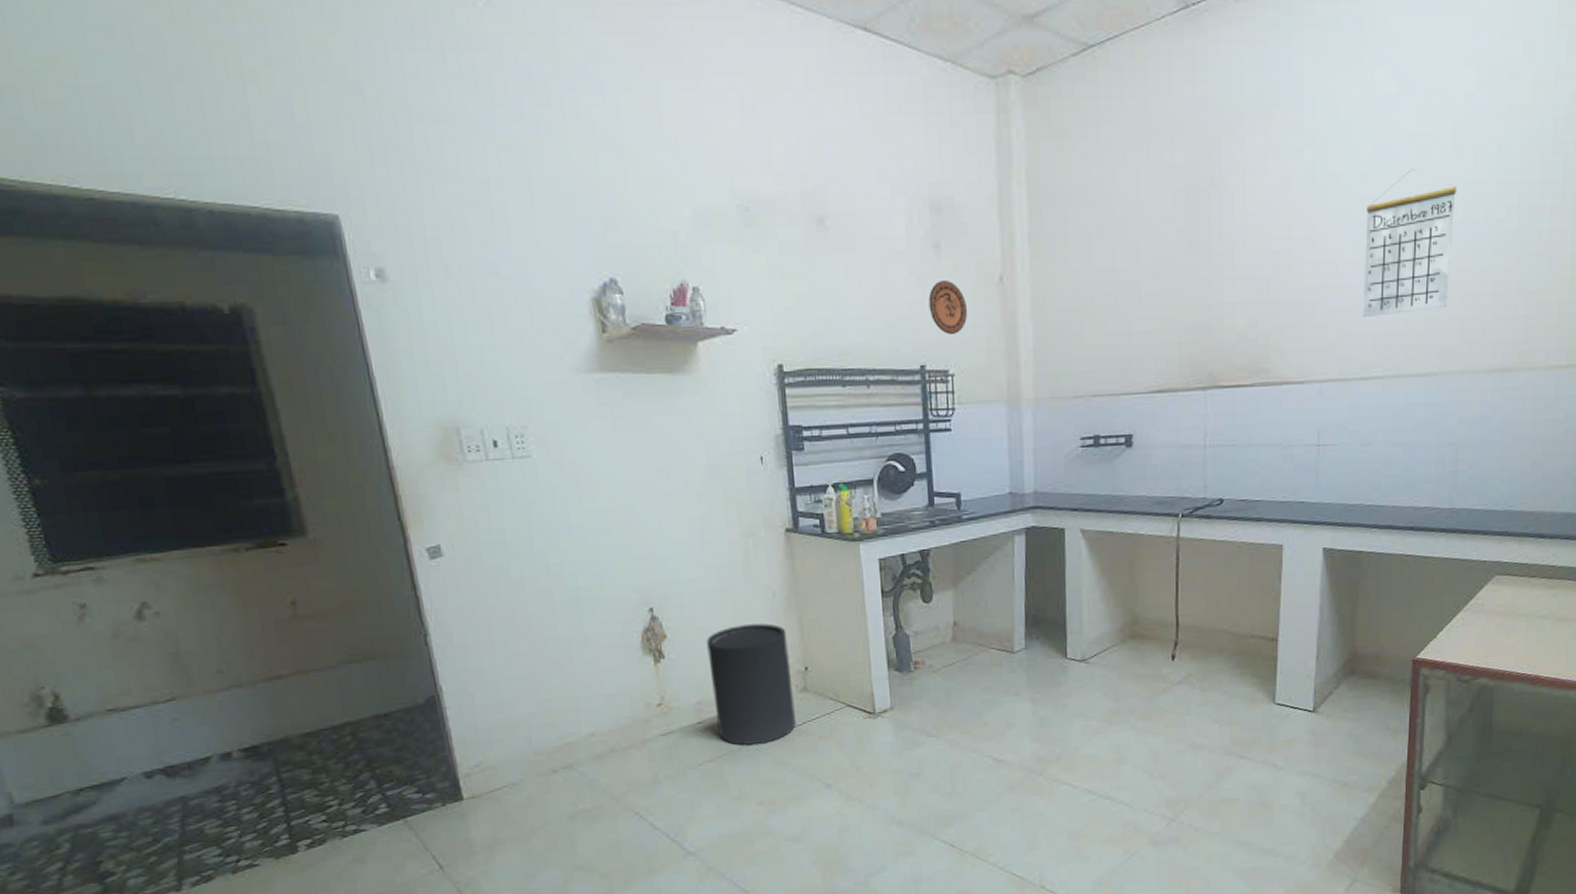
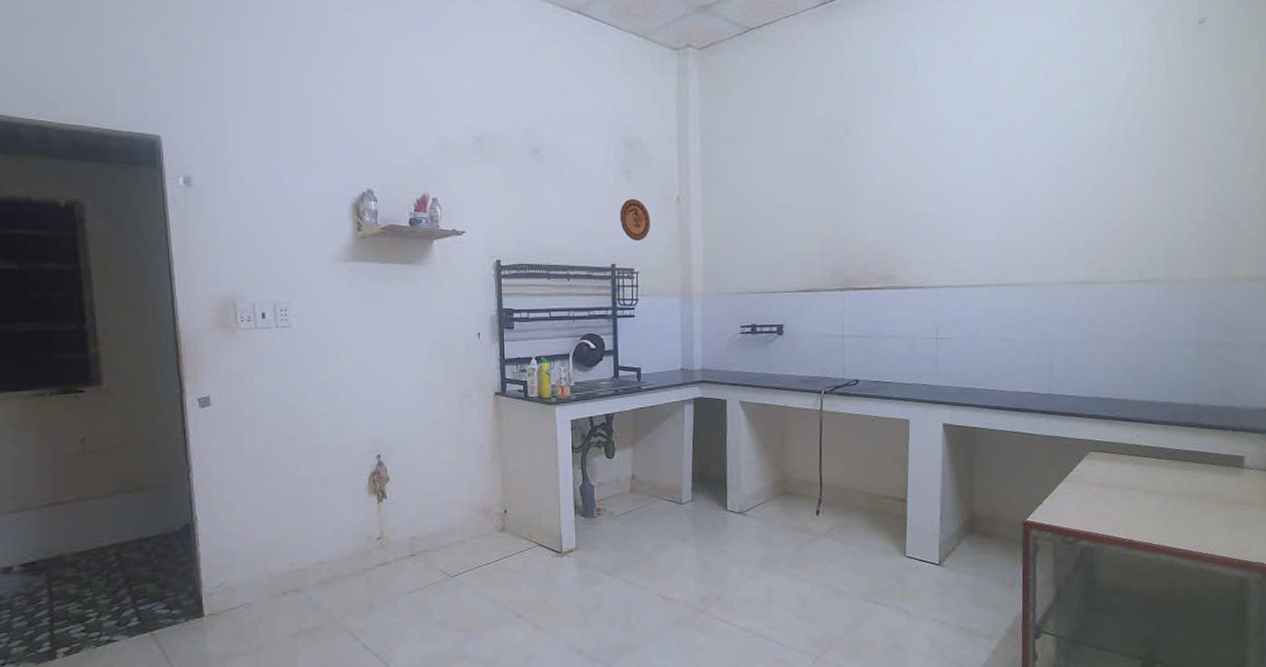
trash can: present [707,623,796,746] -> none [423,471,494,577]
calendar: present [1362,169,1457,318] -> none [969,125,1042,238]

